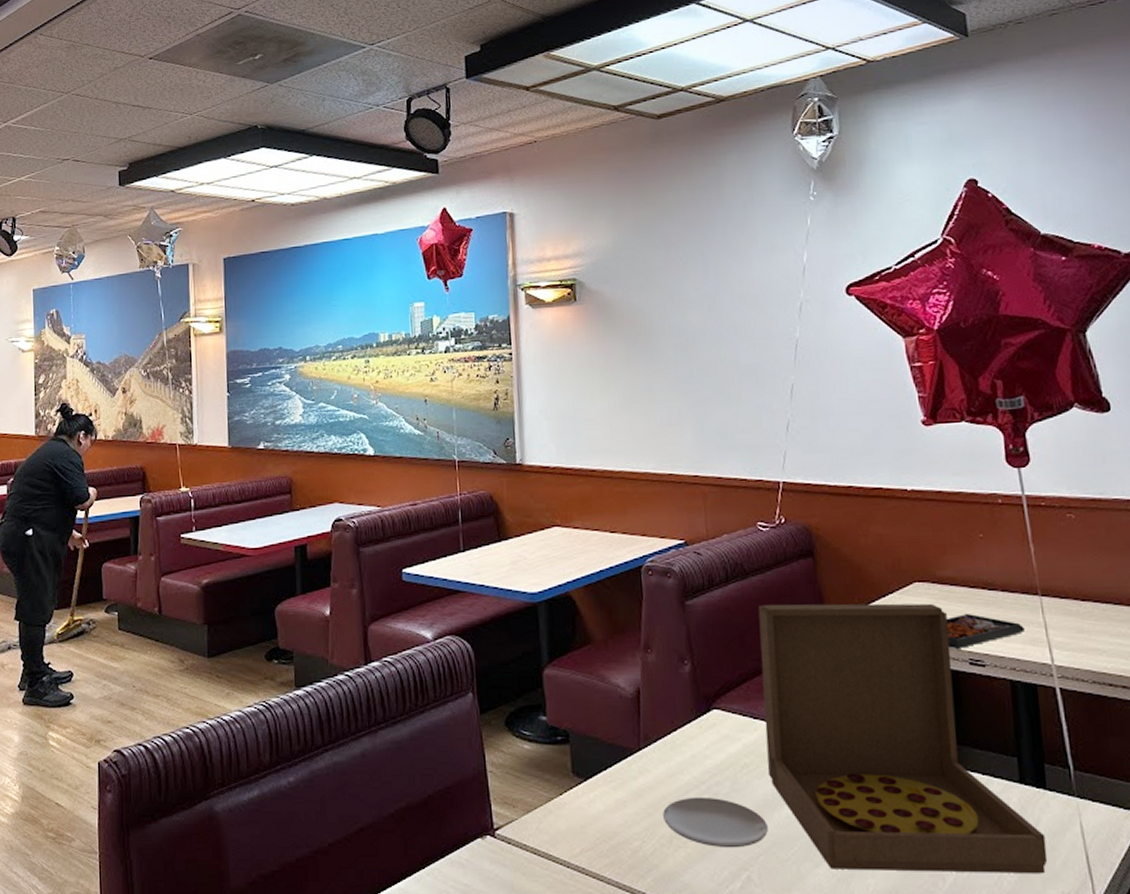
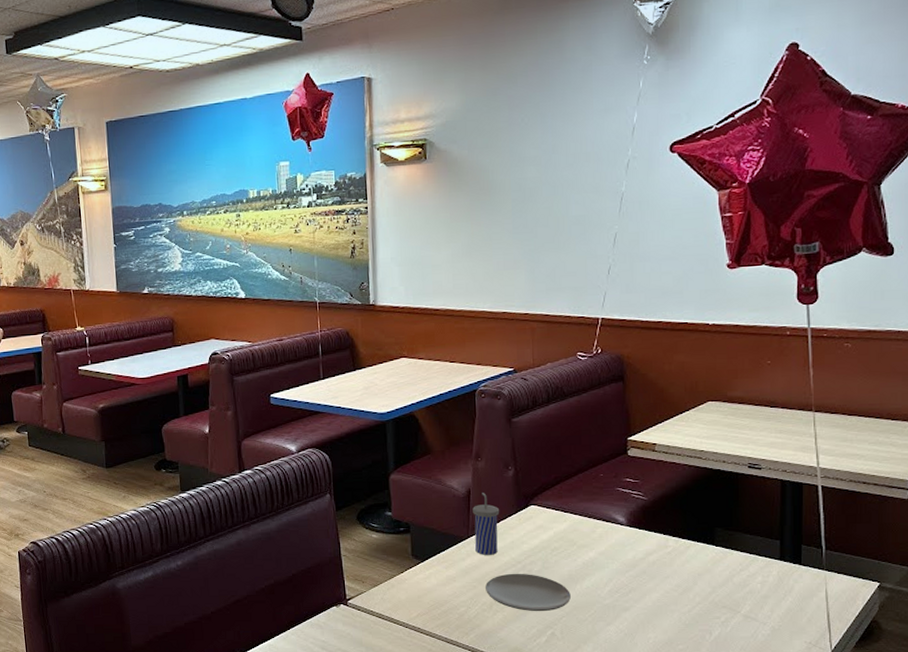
beverage cup: none [643,693,677,773] -> present [472,493,500,555]
pizza box: present [758,603,1048,874] -> none [573,418,796,629]
food tray: present [946,613,1025,649] -> none [732,426,797,455]

